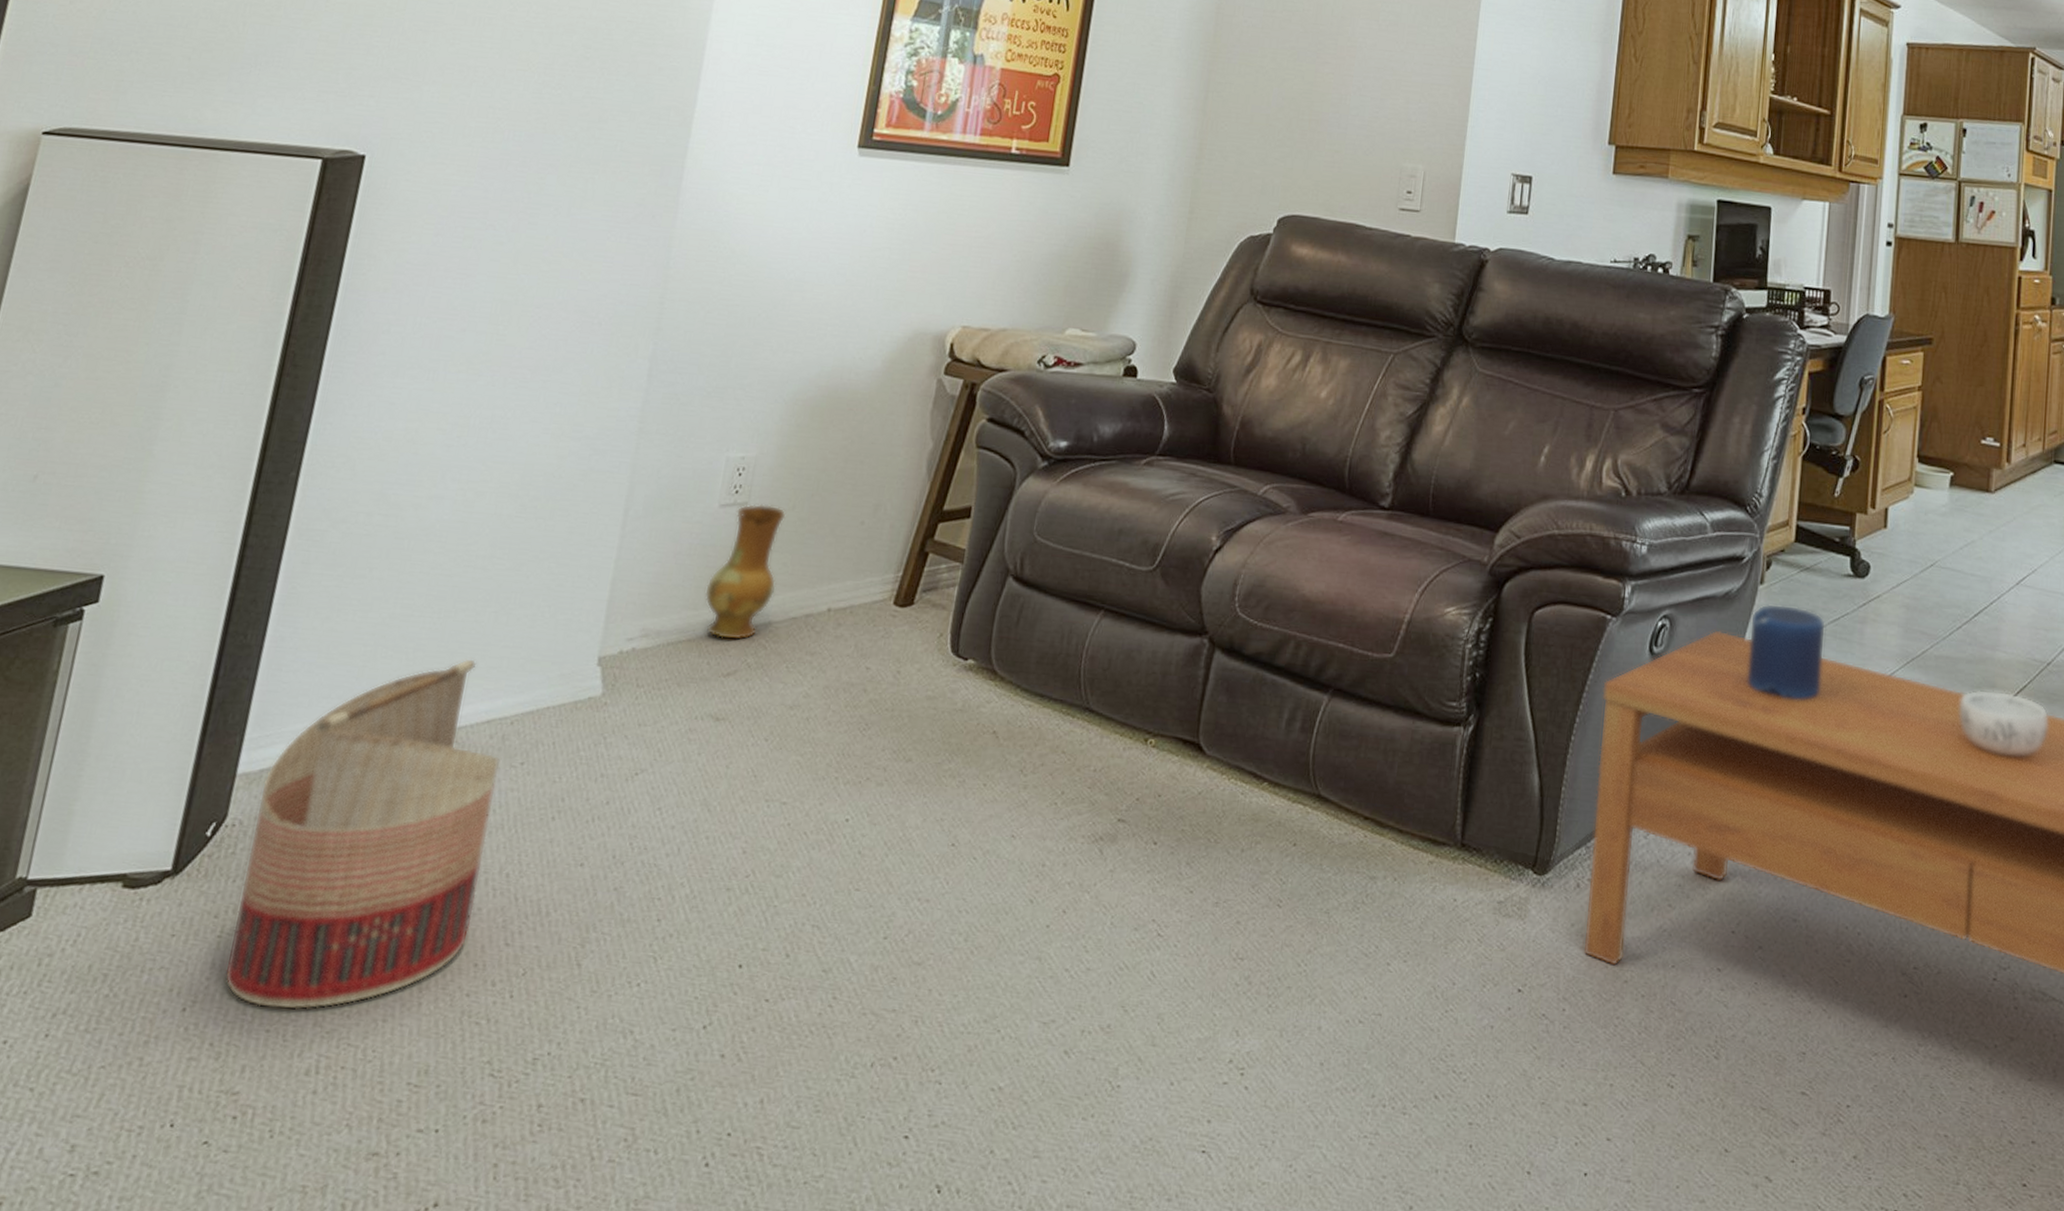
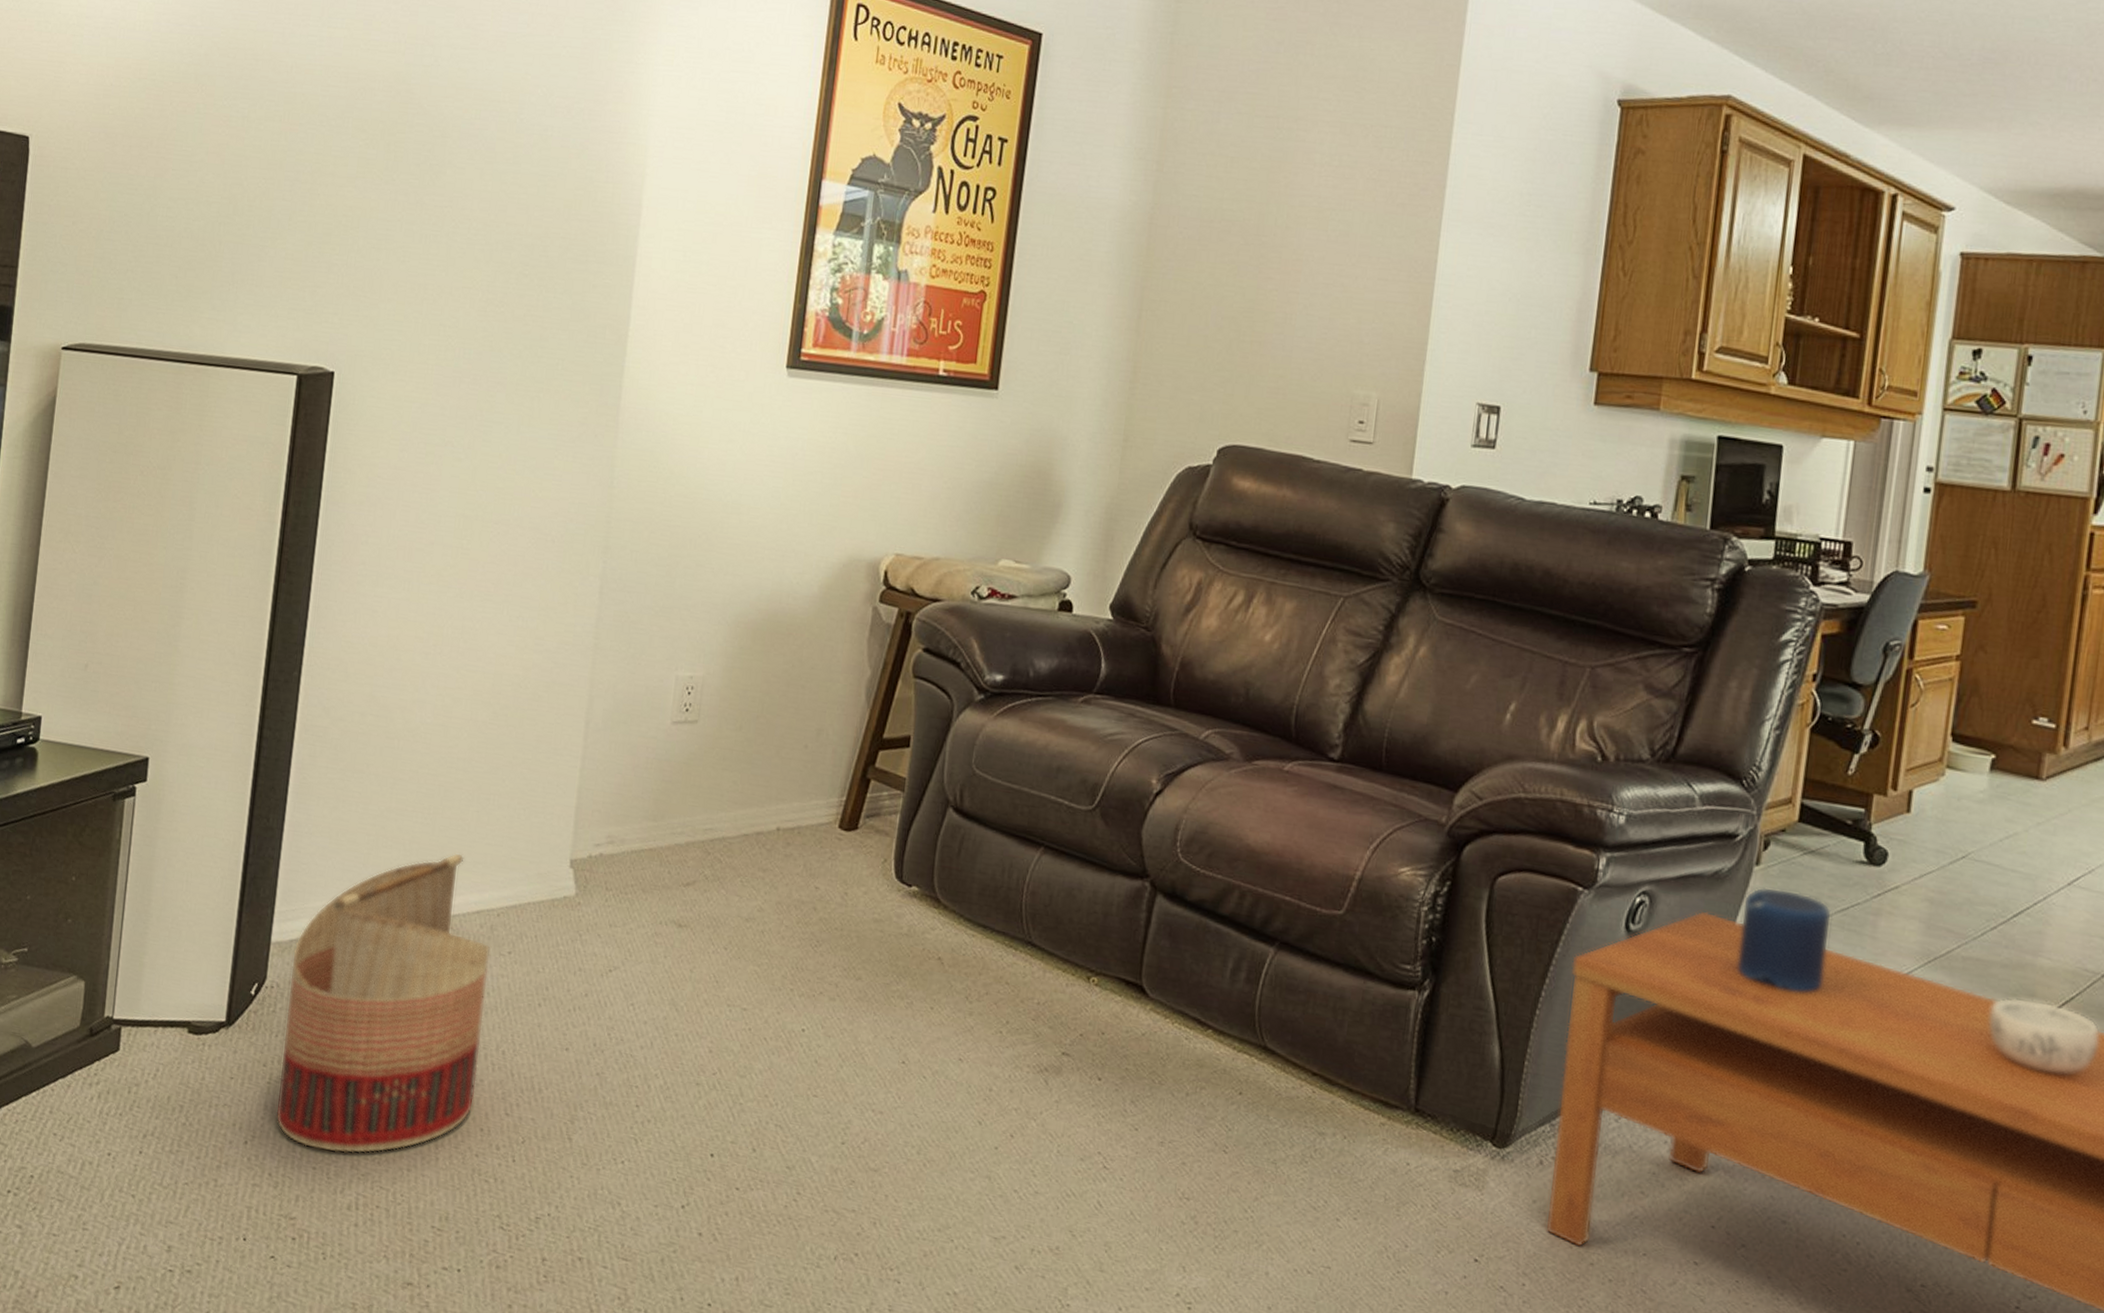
ceramic jug: present [705,504,786,641] -> none [663,722,734,853]

